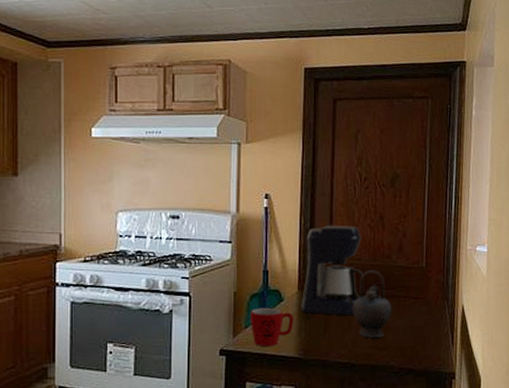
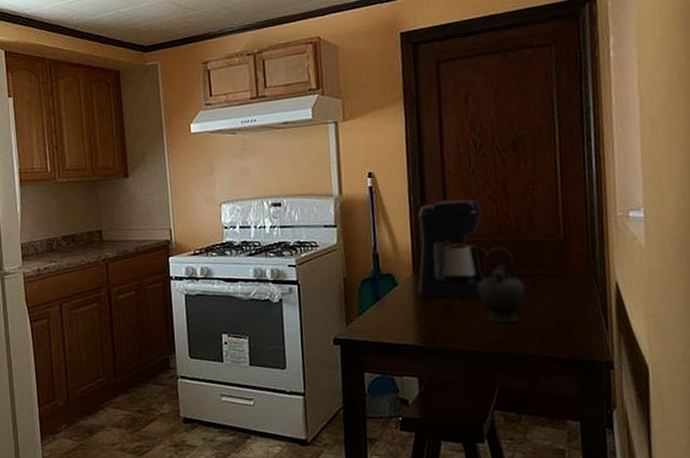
mug: present [250,307,293,347] -> none [362,293,411,335]

